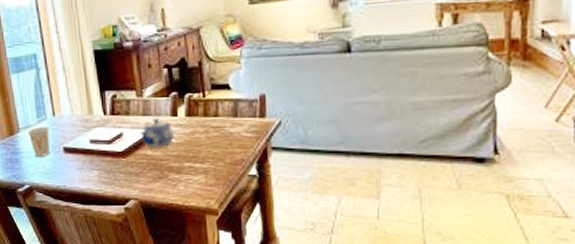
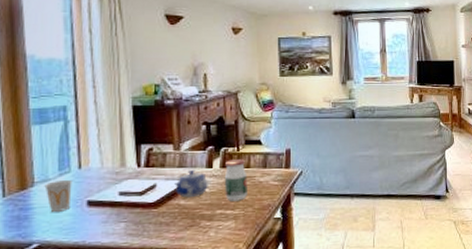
jar: none [190,107,217,154] -> present [224,159,248,201]

